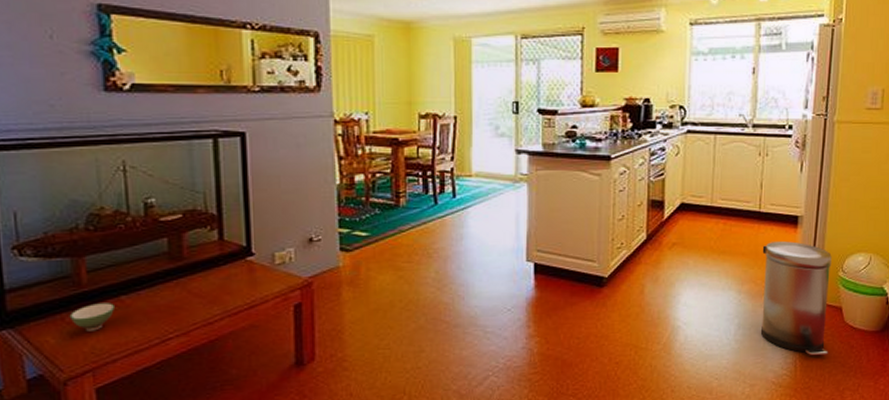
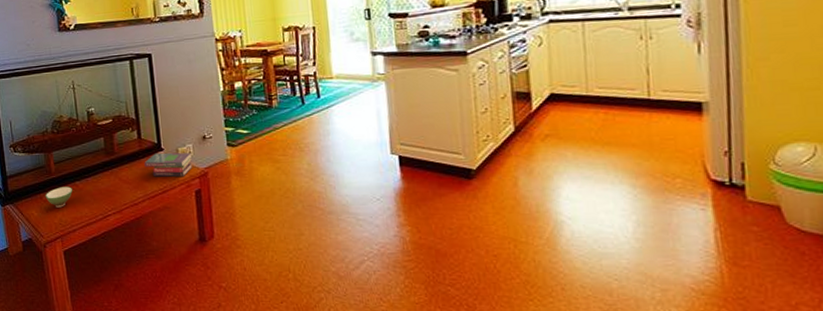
books: none [226,258,293,289] -> present [144,152,192,178]
pedal bin: present [761,241,832,356] -> none [658,130,768,262]

